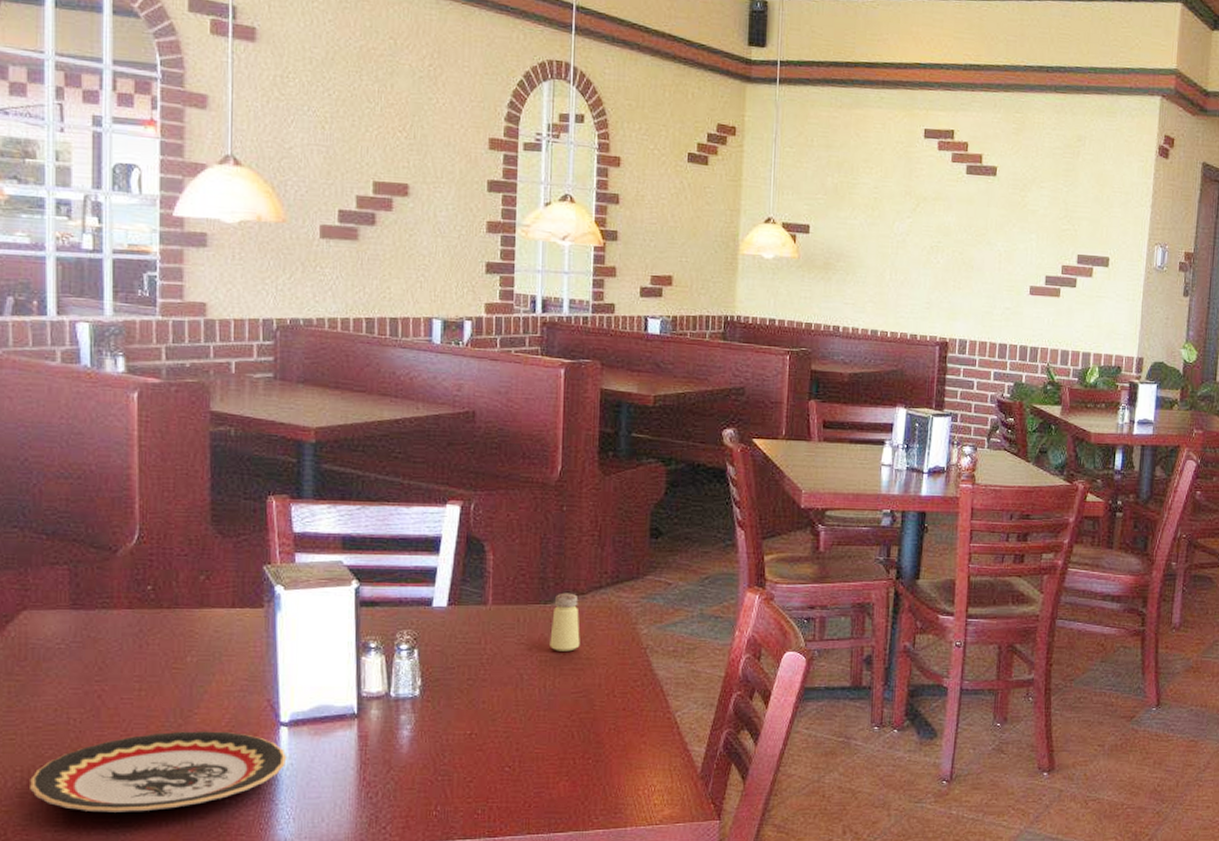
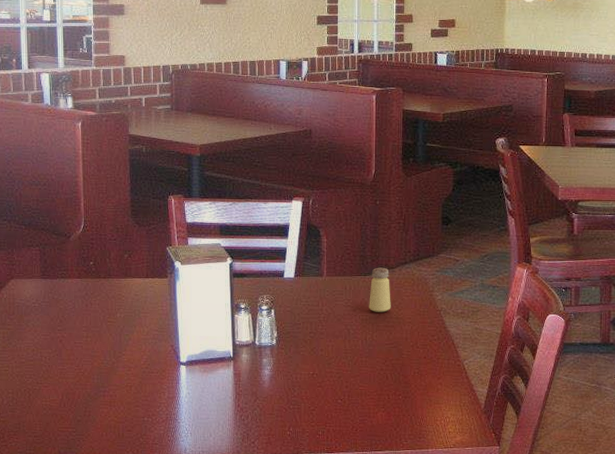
plate: present [30,731,287,813] -> none [18,367,185,425]

